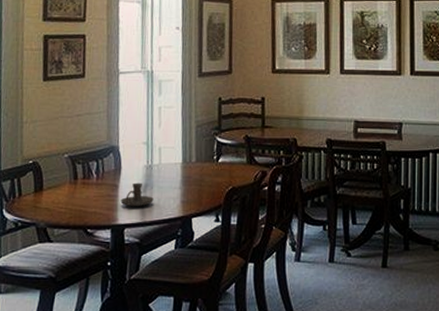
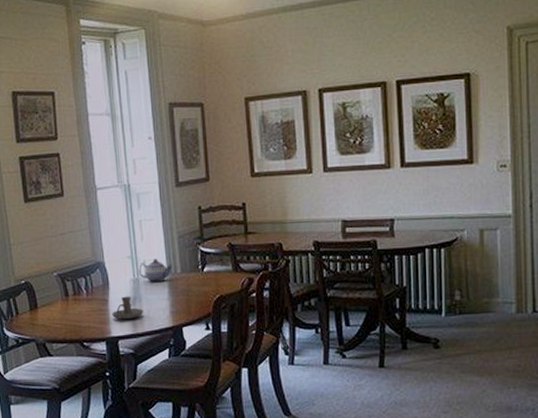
teapot: none [153,146,188,171] -> present [139,259,173,283]

